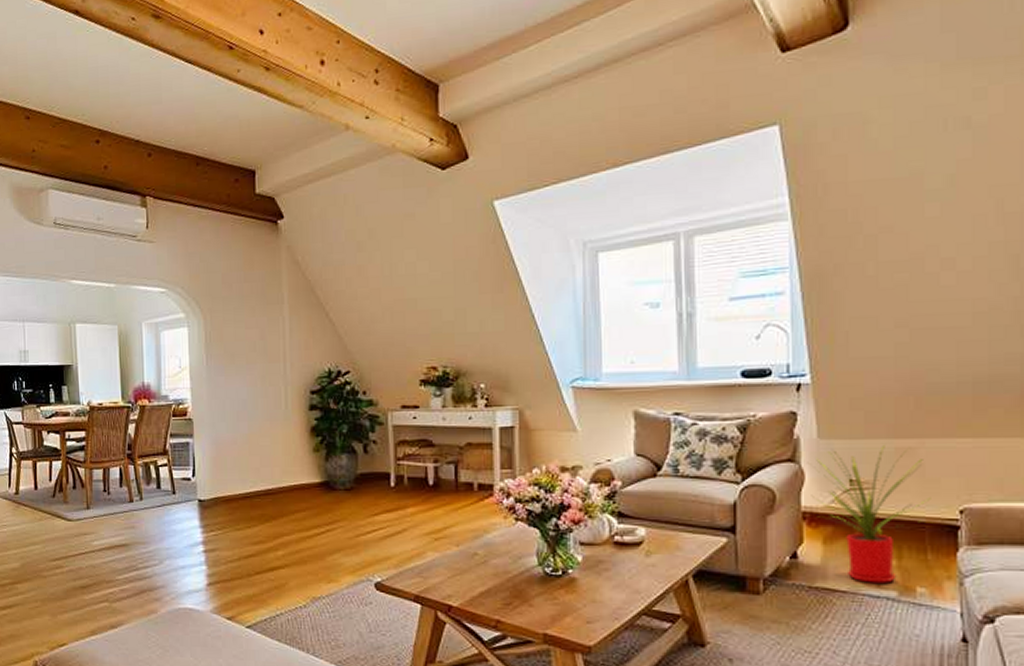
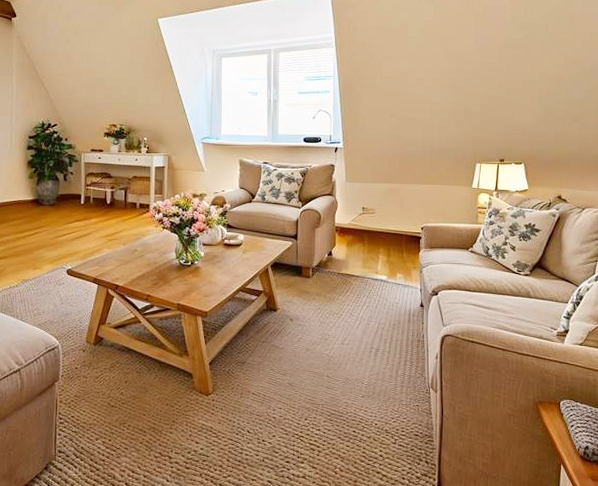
house plant: present [807,446,933,583] -> none [339,187,407,271]

